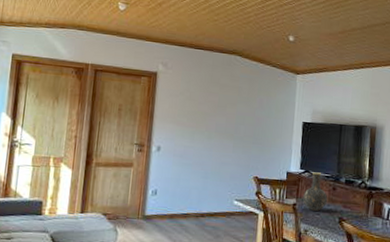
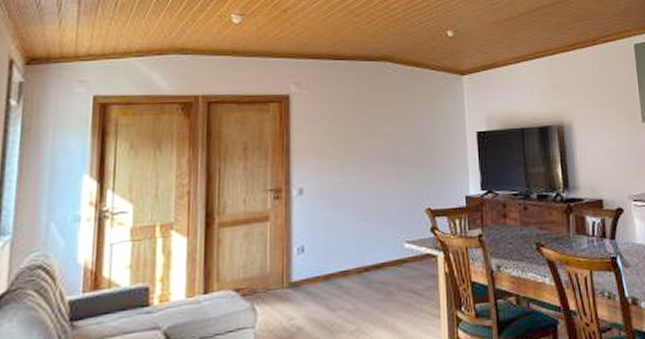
vase: present [303,172,328,211] -> none [489,191,520,240]

